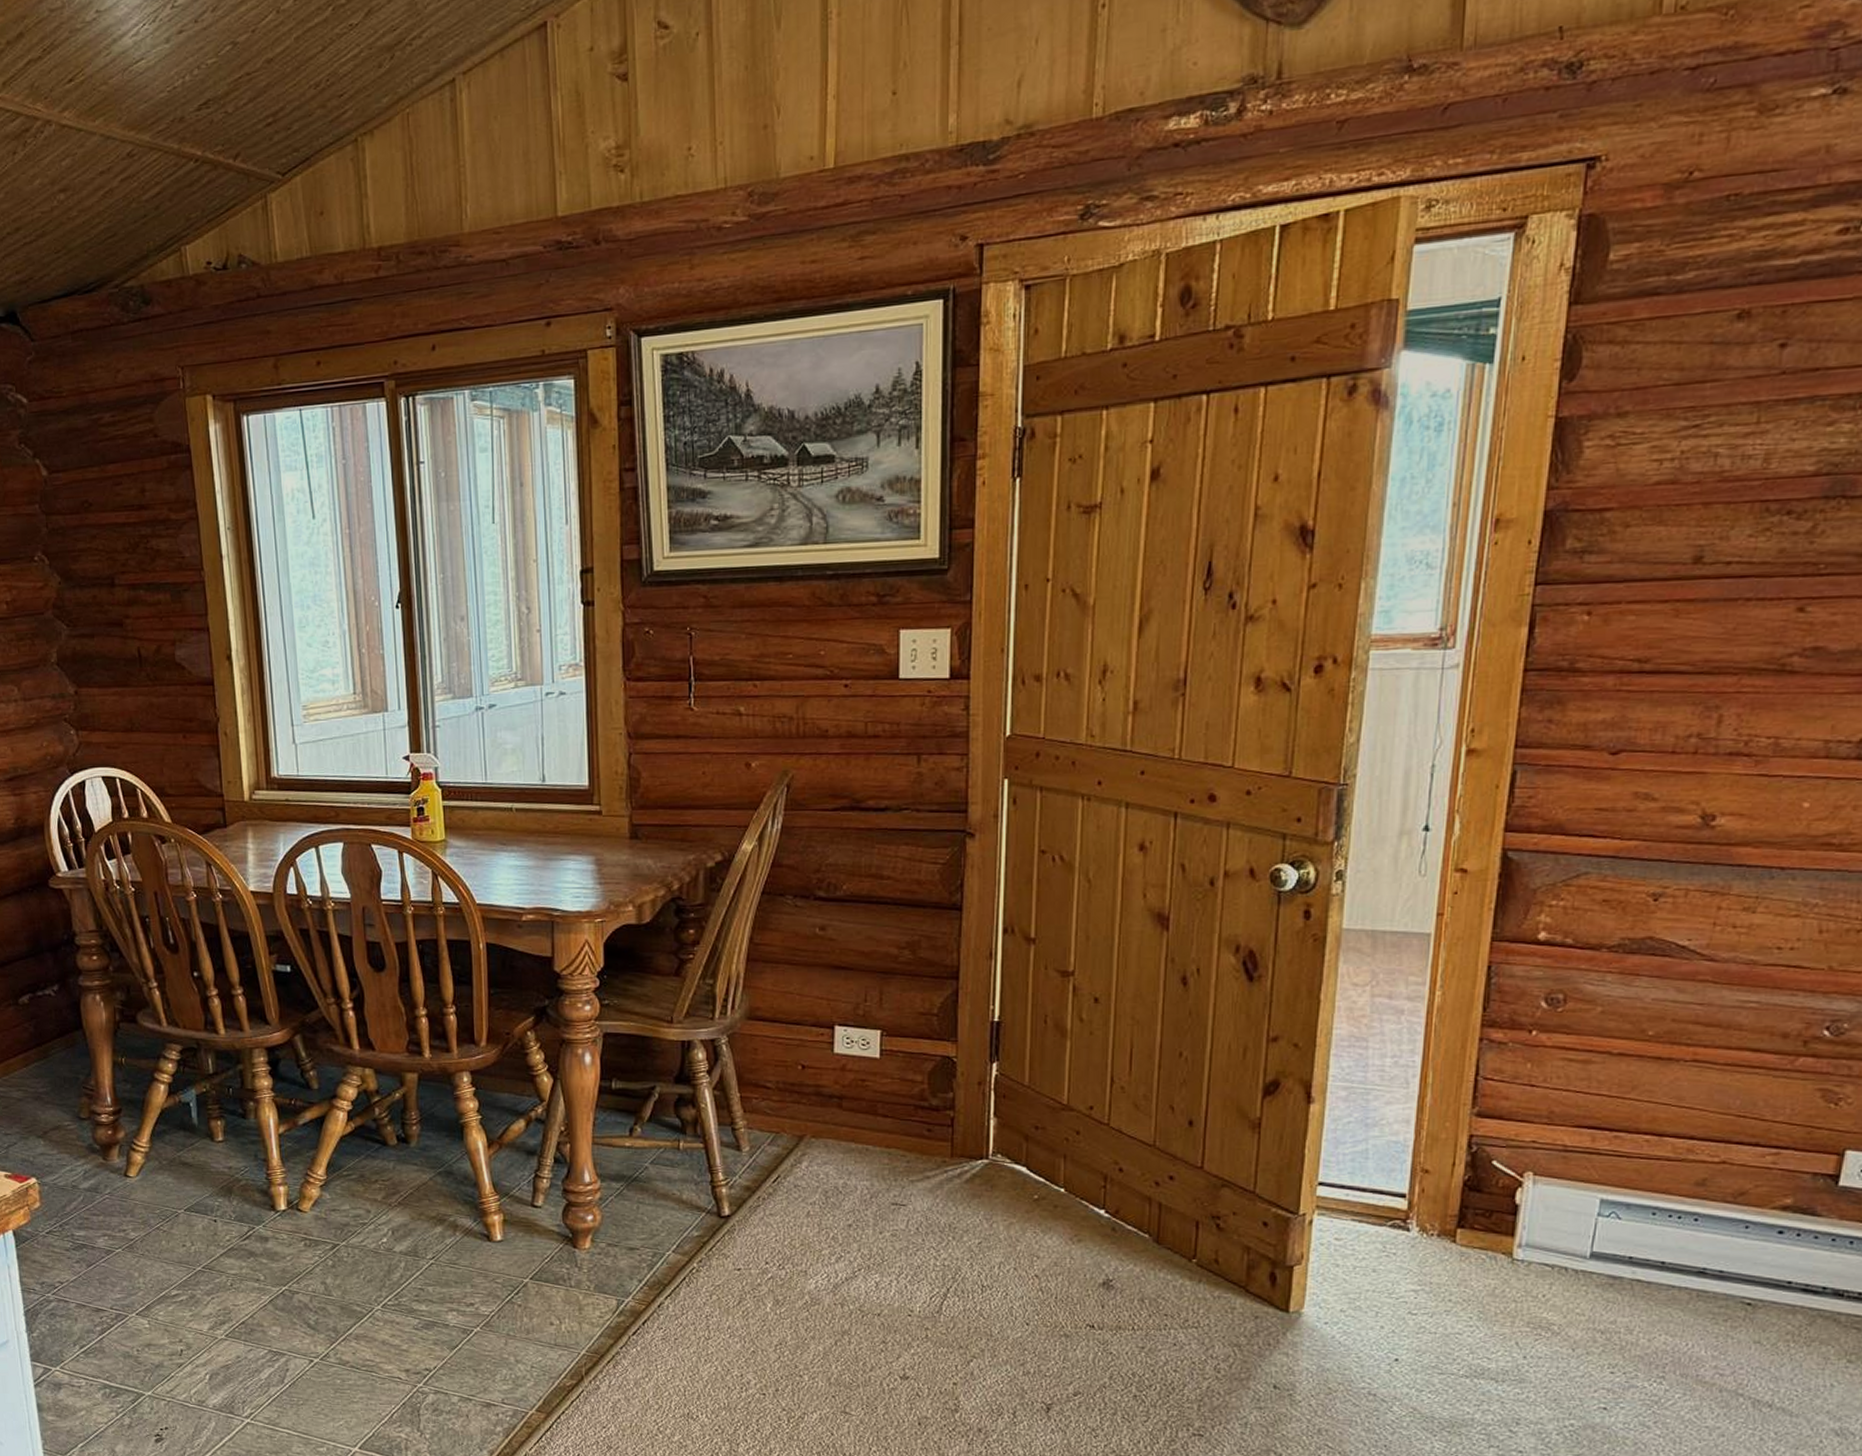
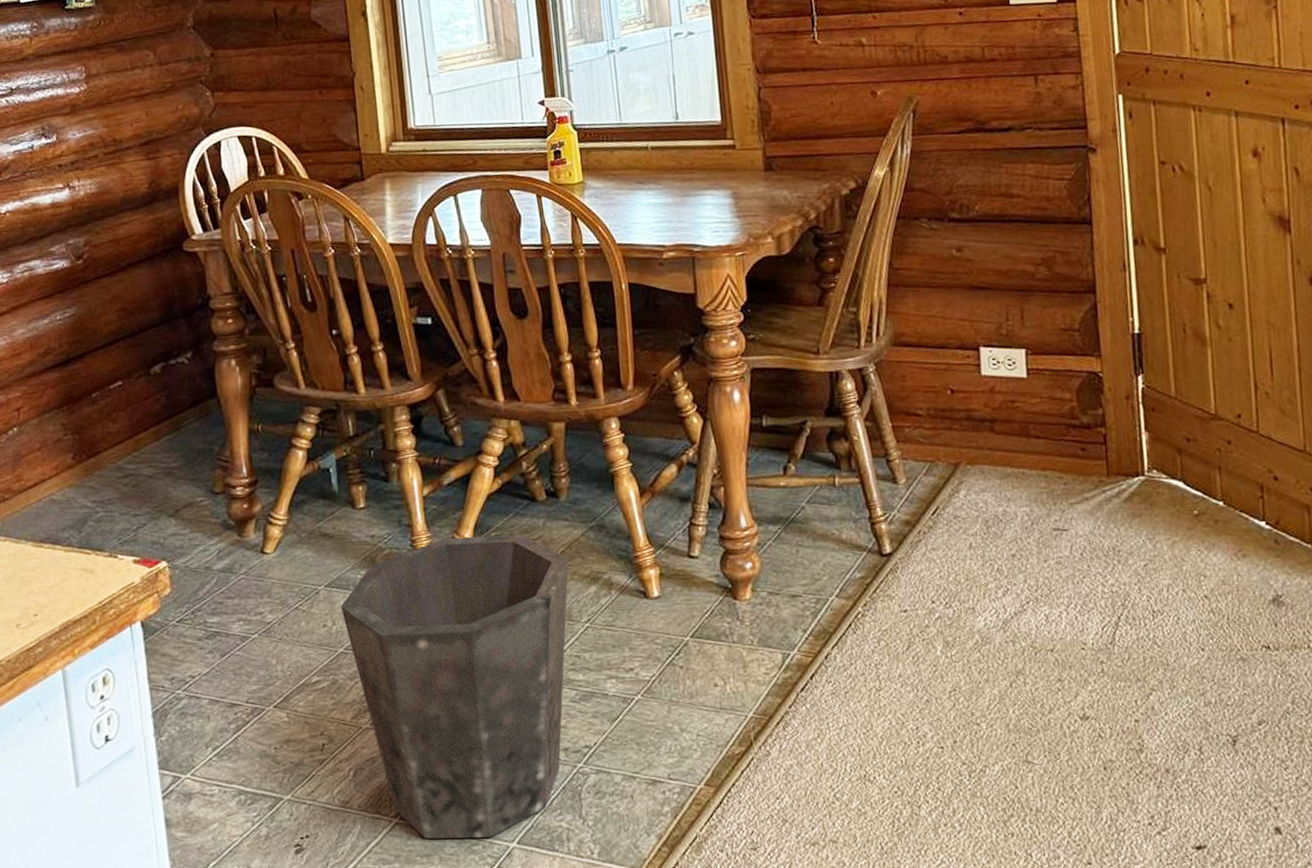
waste bin: none [199,1174,417,1441] -> present [340,535,569,839]

